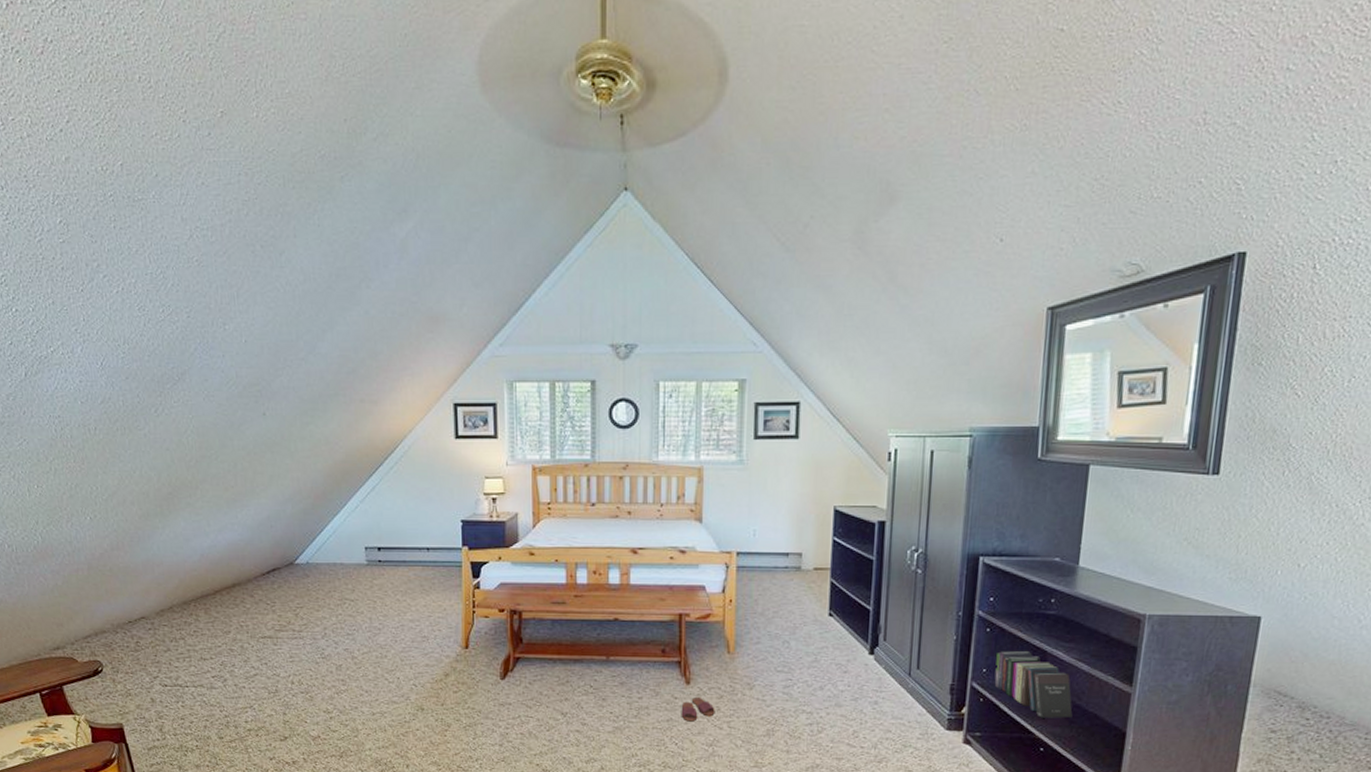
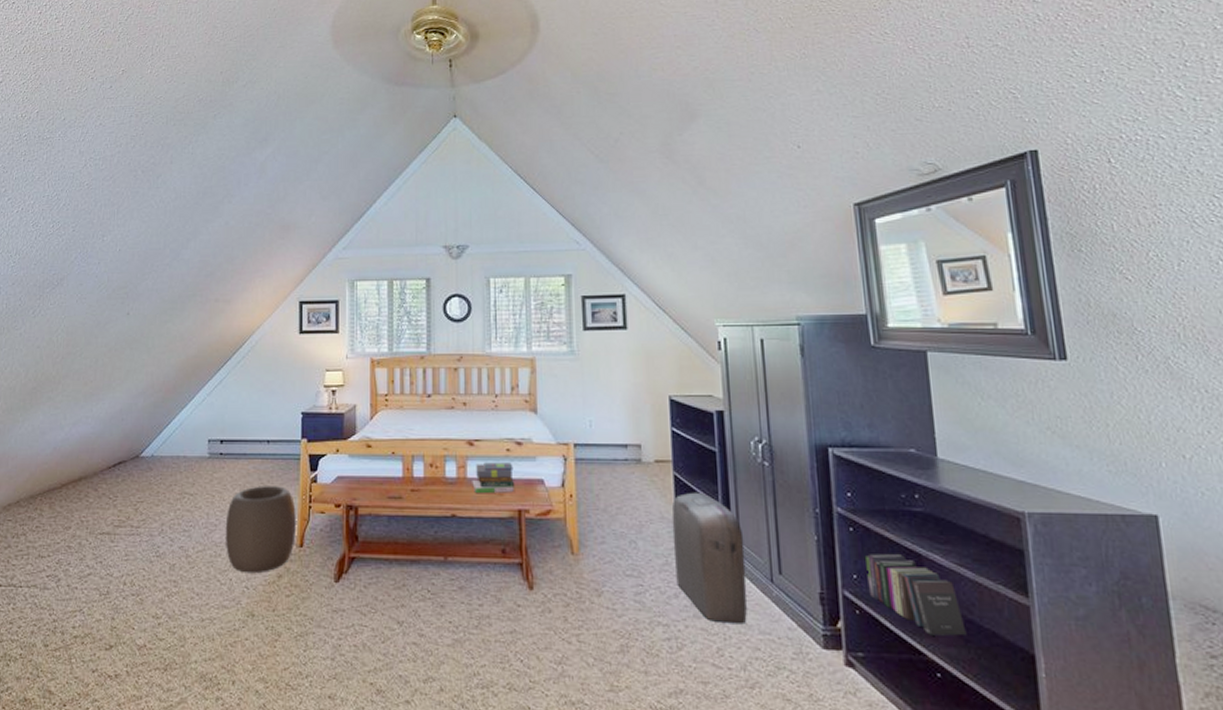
pouf: none [389,592,461,673] -> present [225,486,296,574]
books: none [635,570,676,599] -> present [472,462,514,494]
slippers: present [681,698,715,722] -> none [525,605,562,634]
suitcase: none [823,597,890,711] -> present [671,492,747,625]

